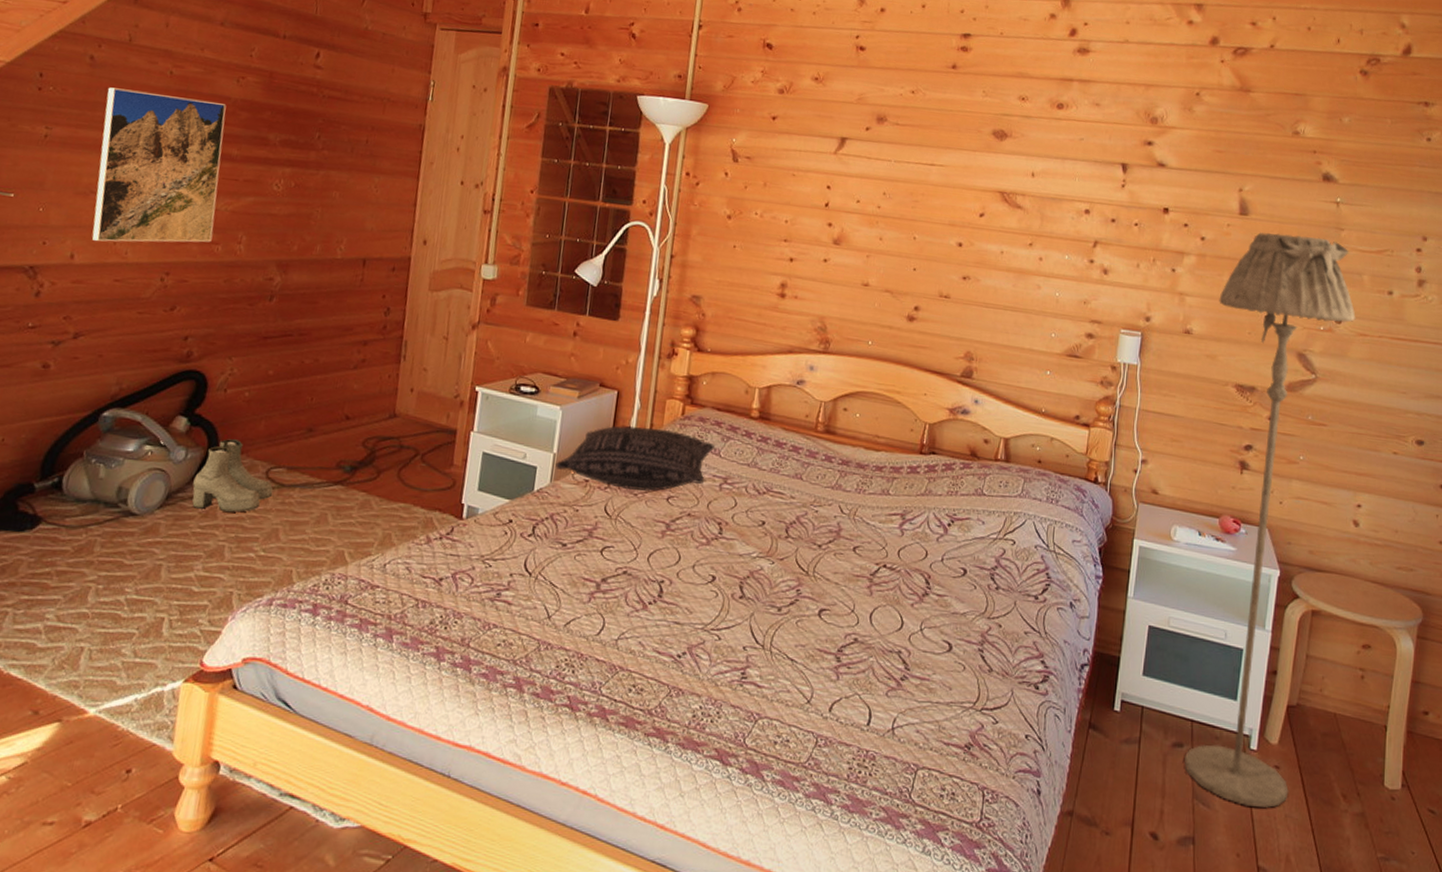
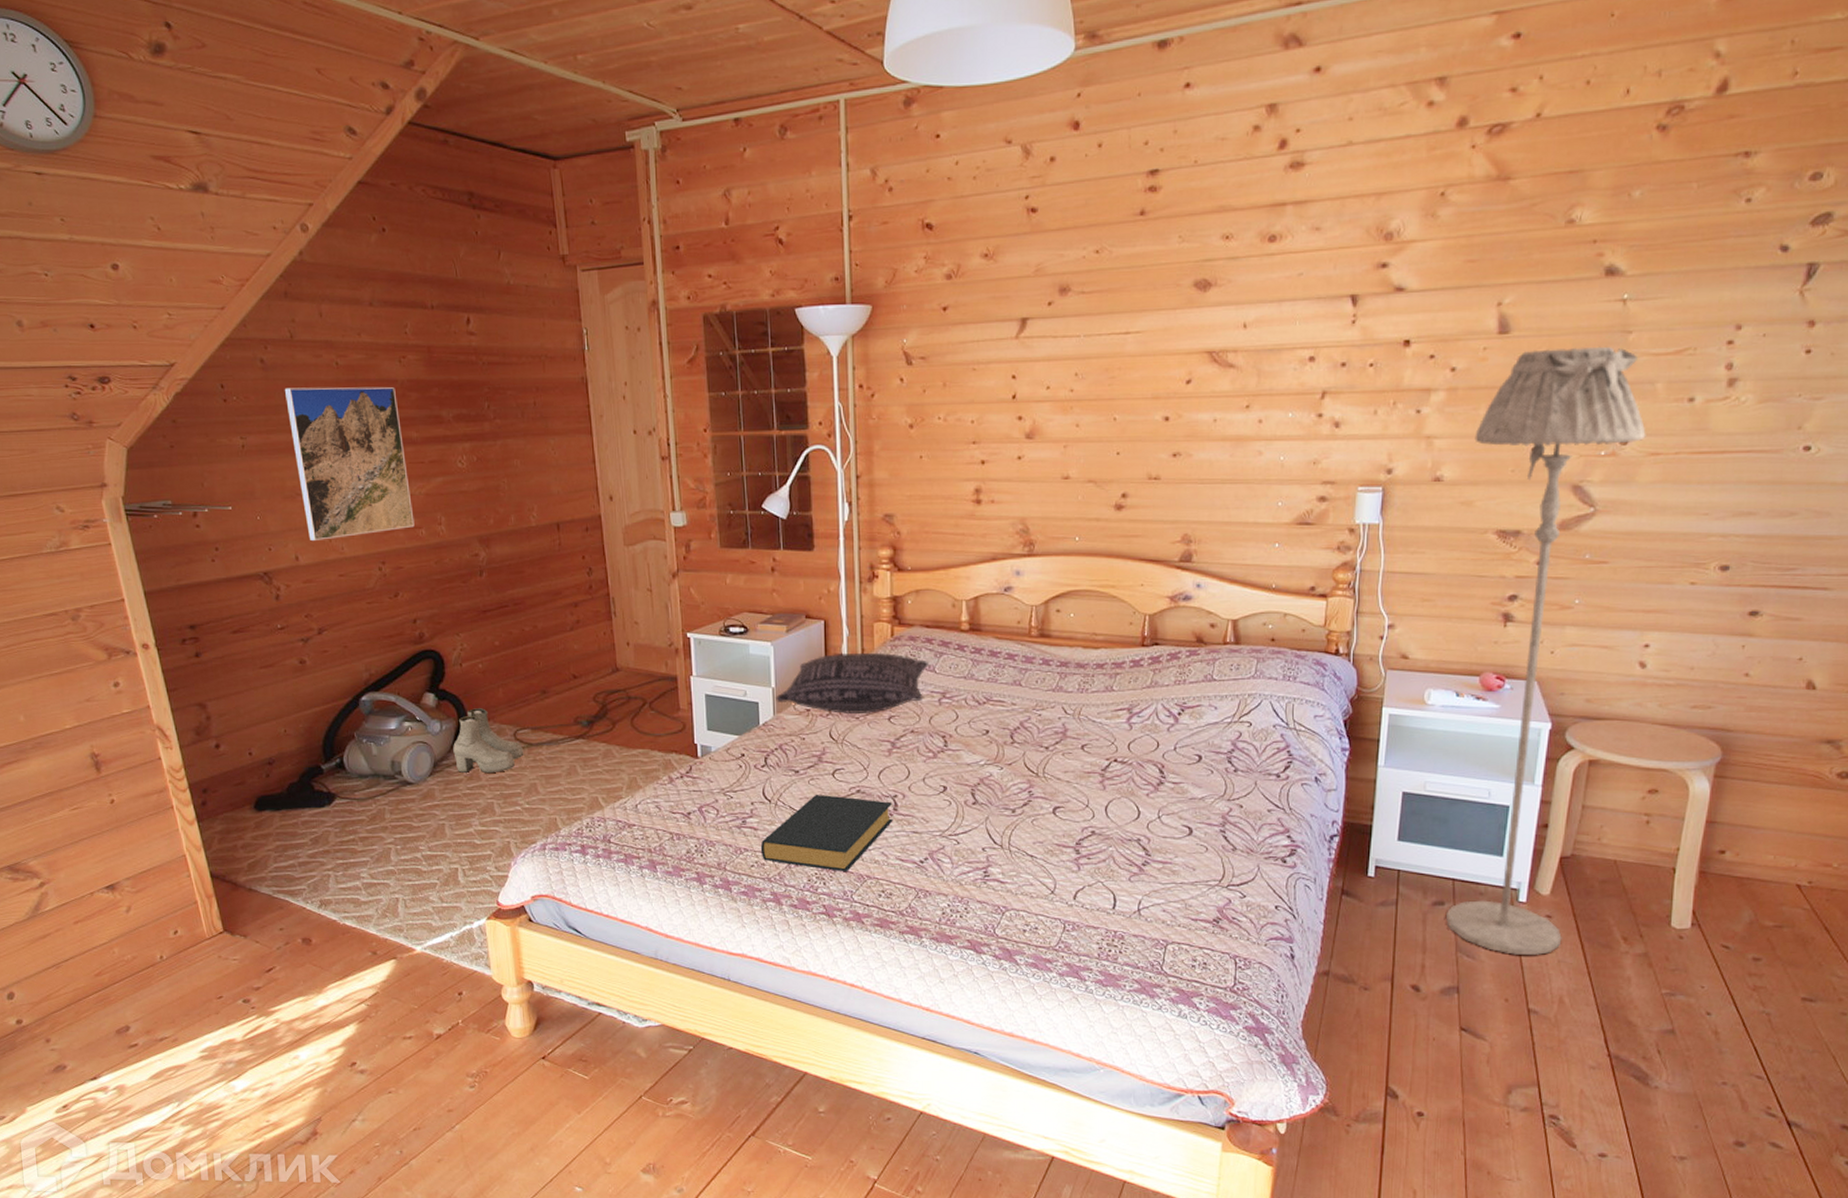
hardback book: none [511,571,659,661] -> present [760,794,893,872]

